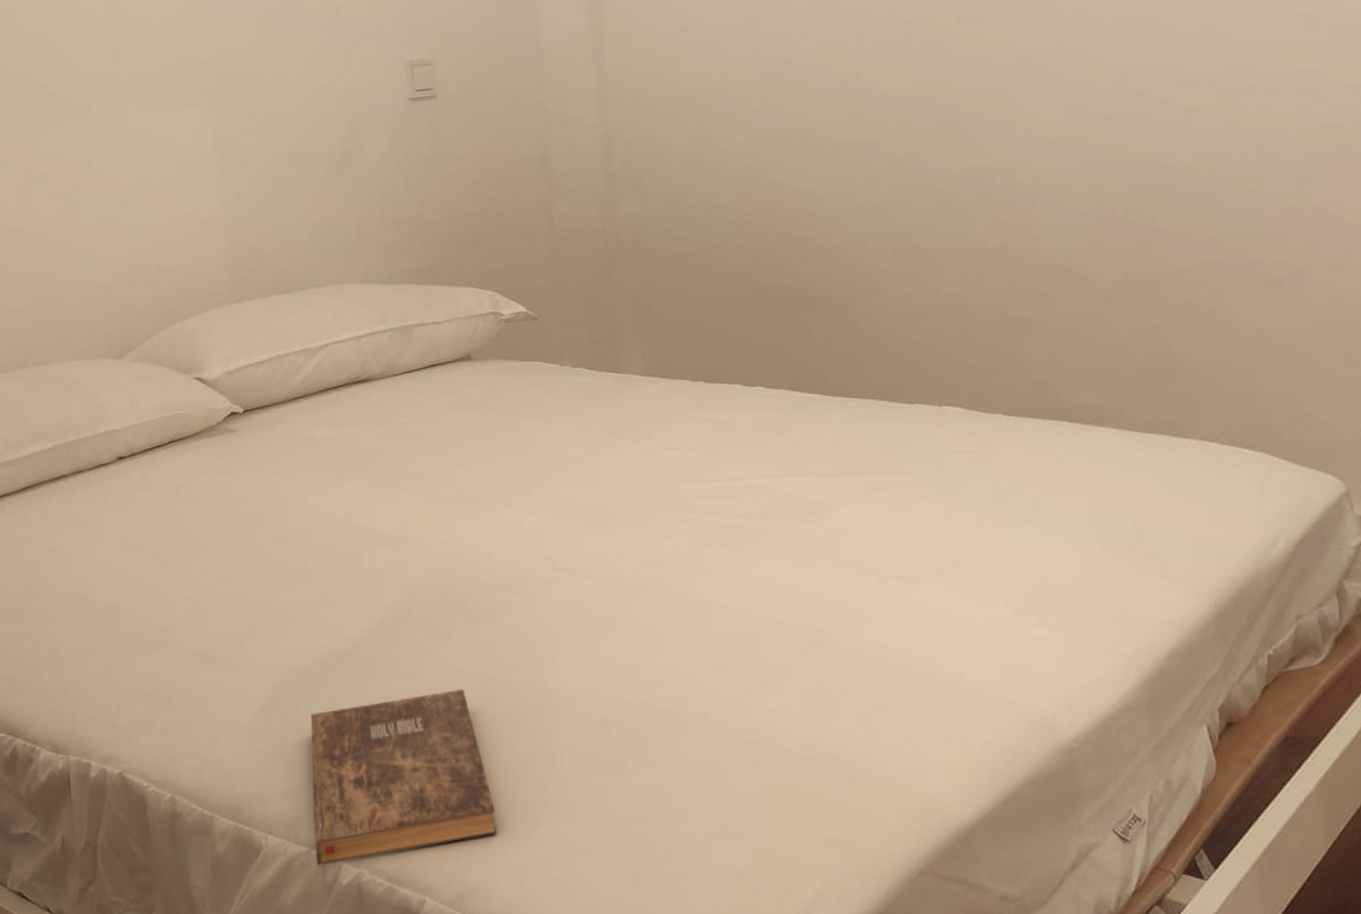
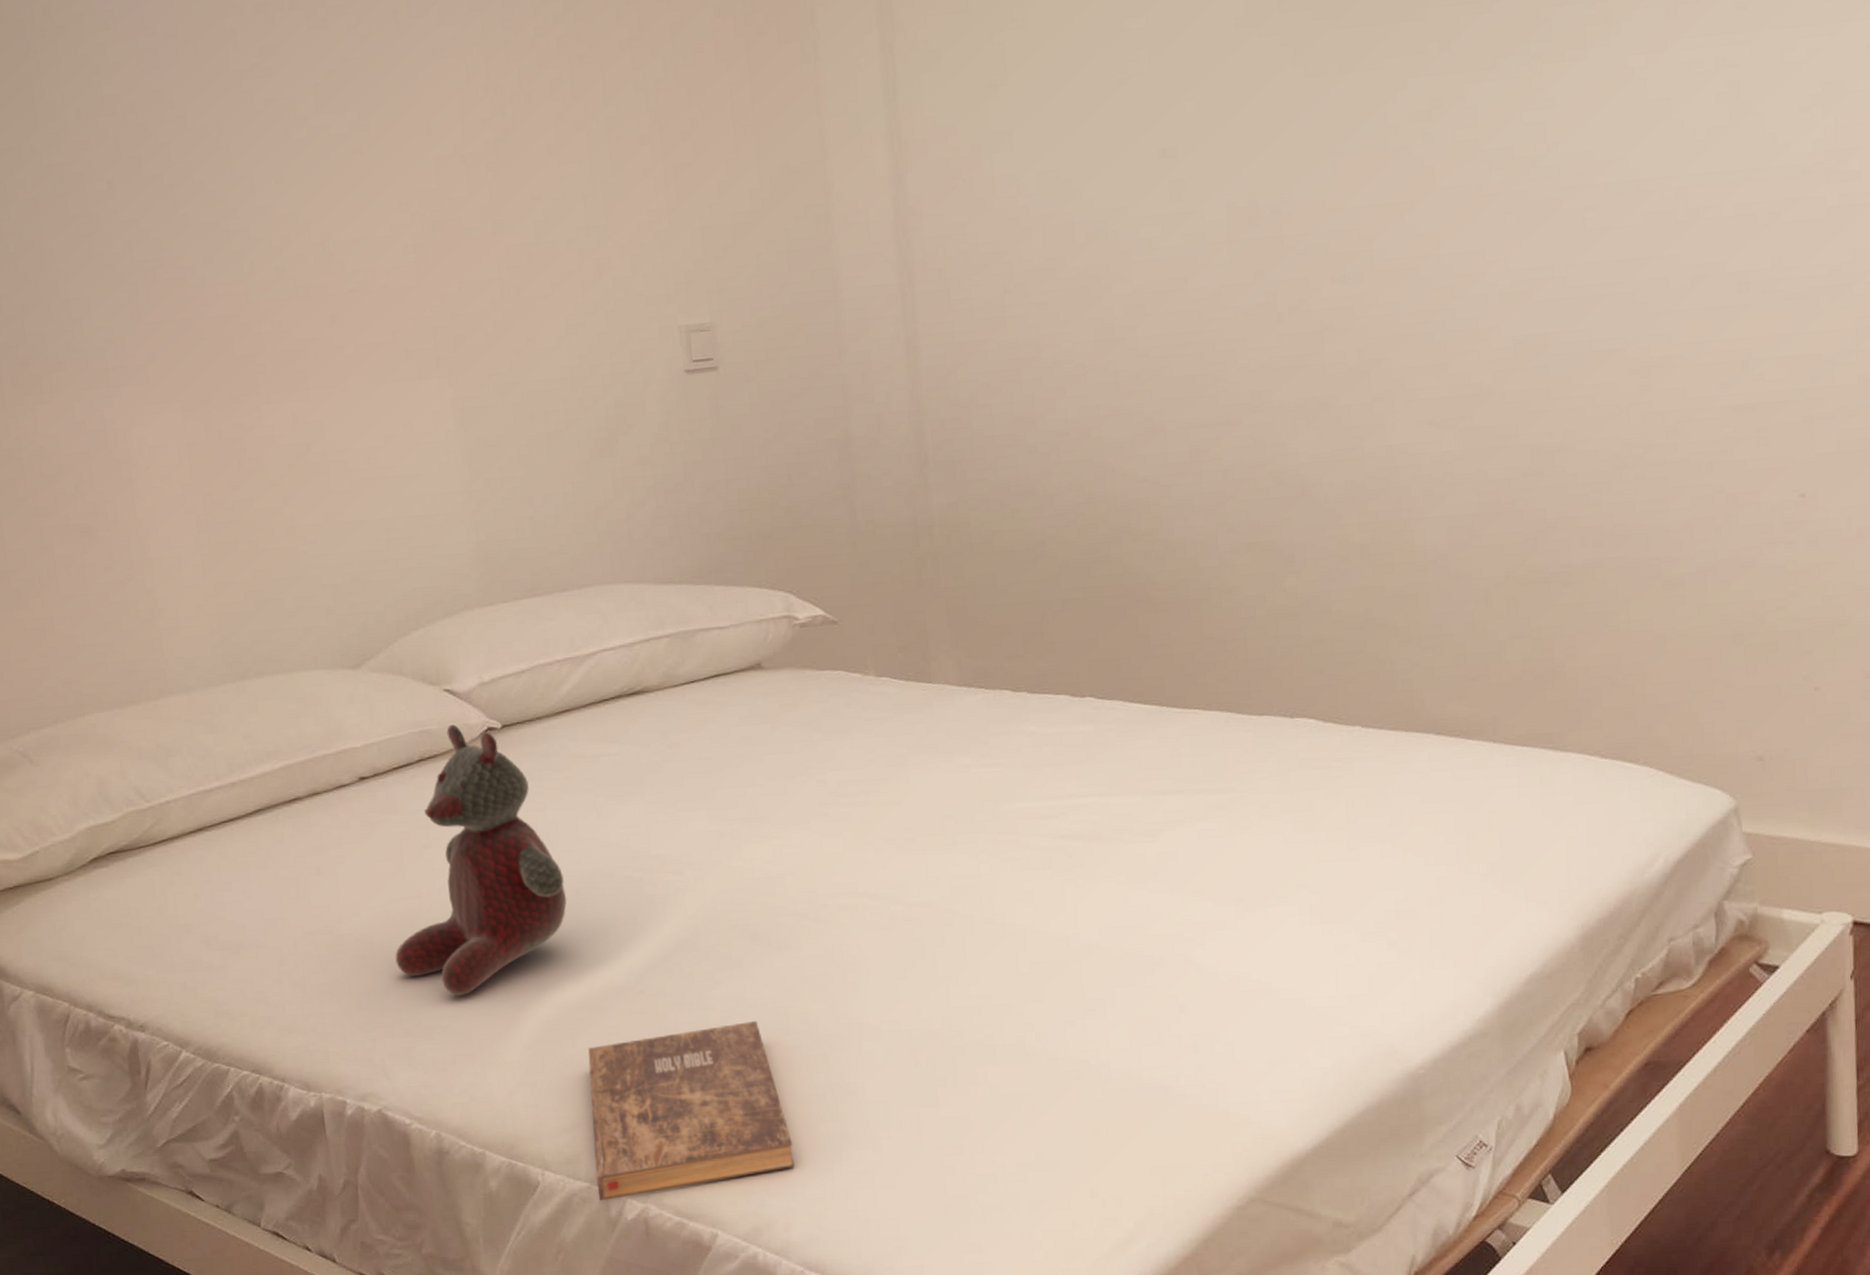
stuffed bear: none [141,409,296,662] -> present [395,724,567,995]

